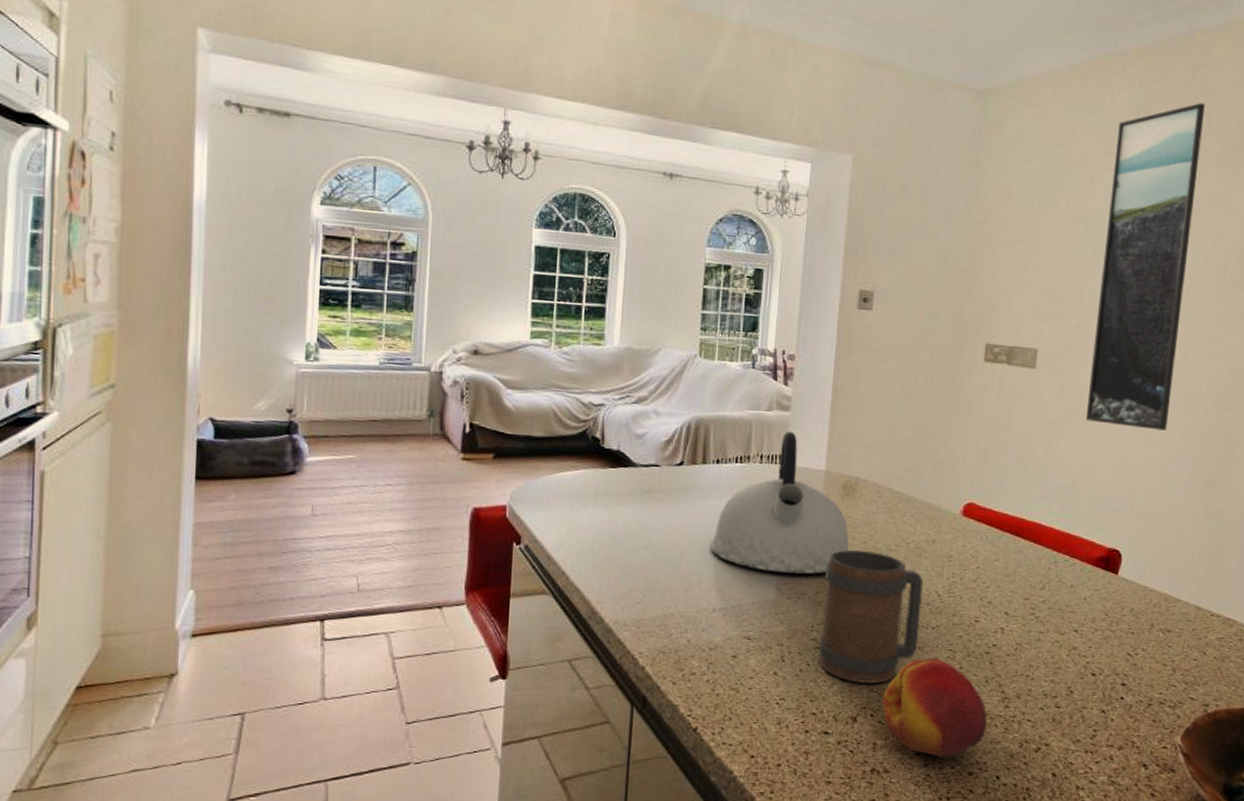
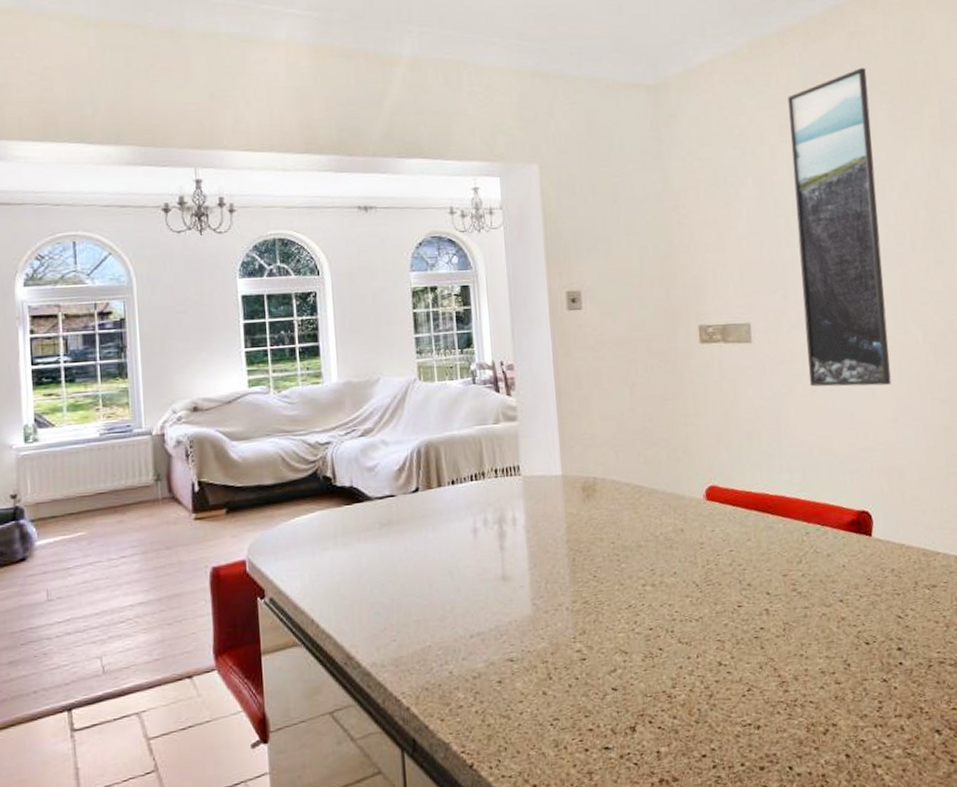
kettle: present [710,431,850,574] -> none [458,440,599,587]
mug: present [818,549,924,684] -> none [578,550,685,690]
fruit: present [882,658,987,759] -> none [658,651,770,757]

